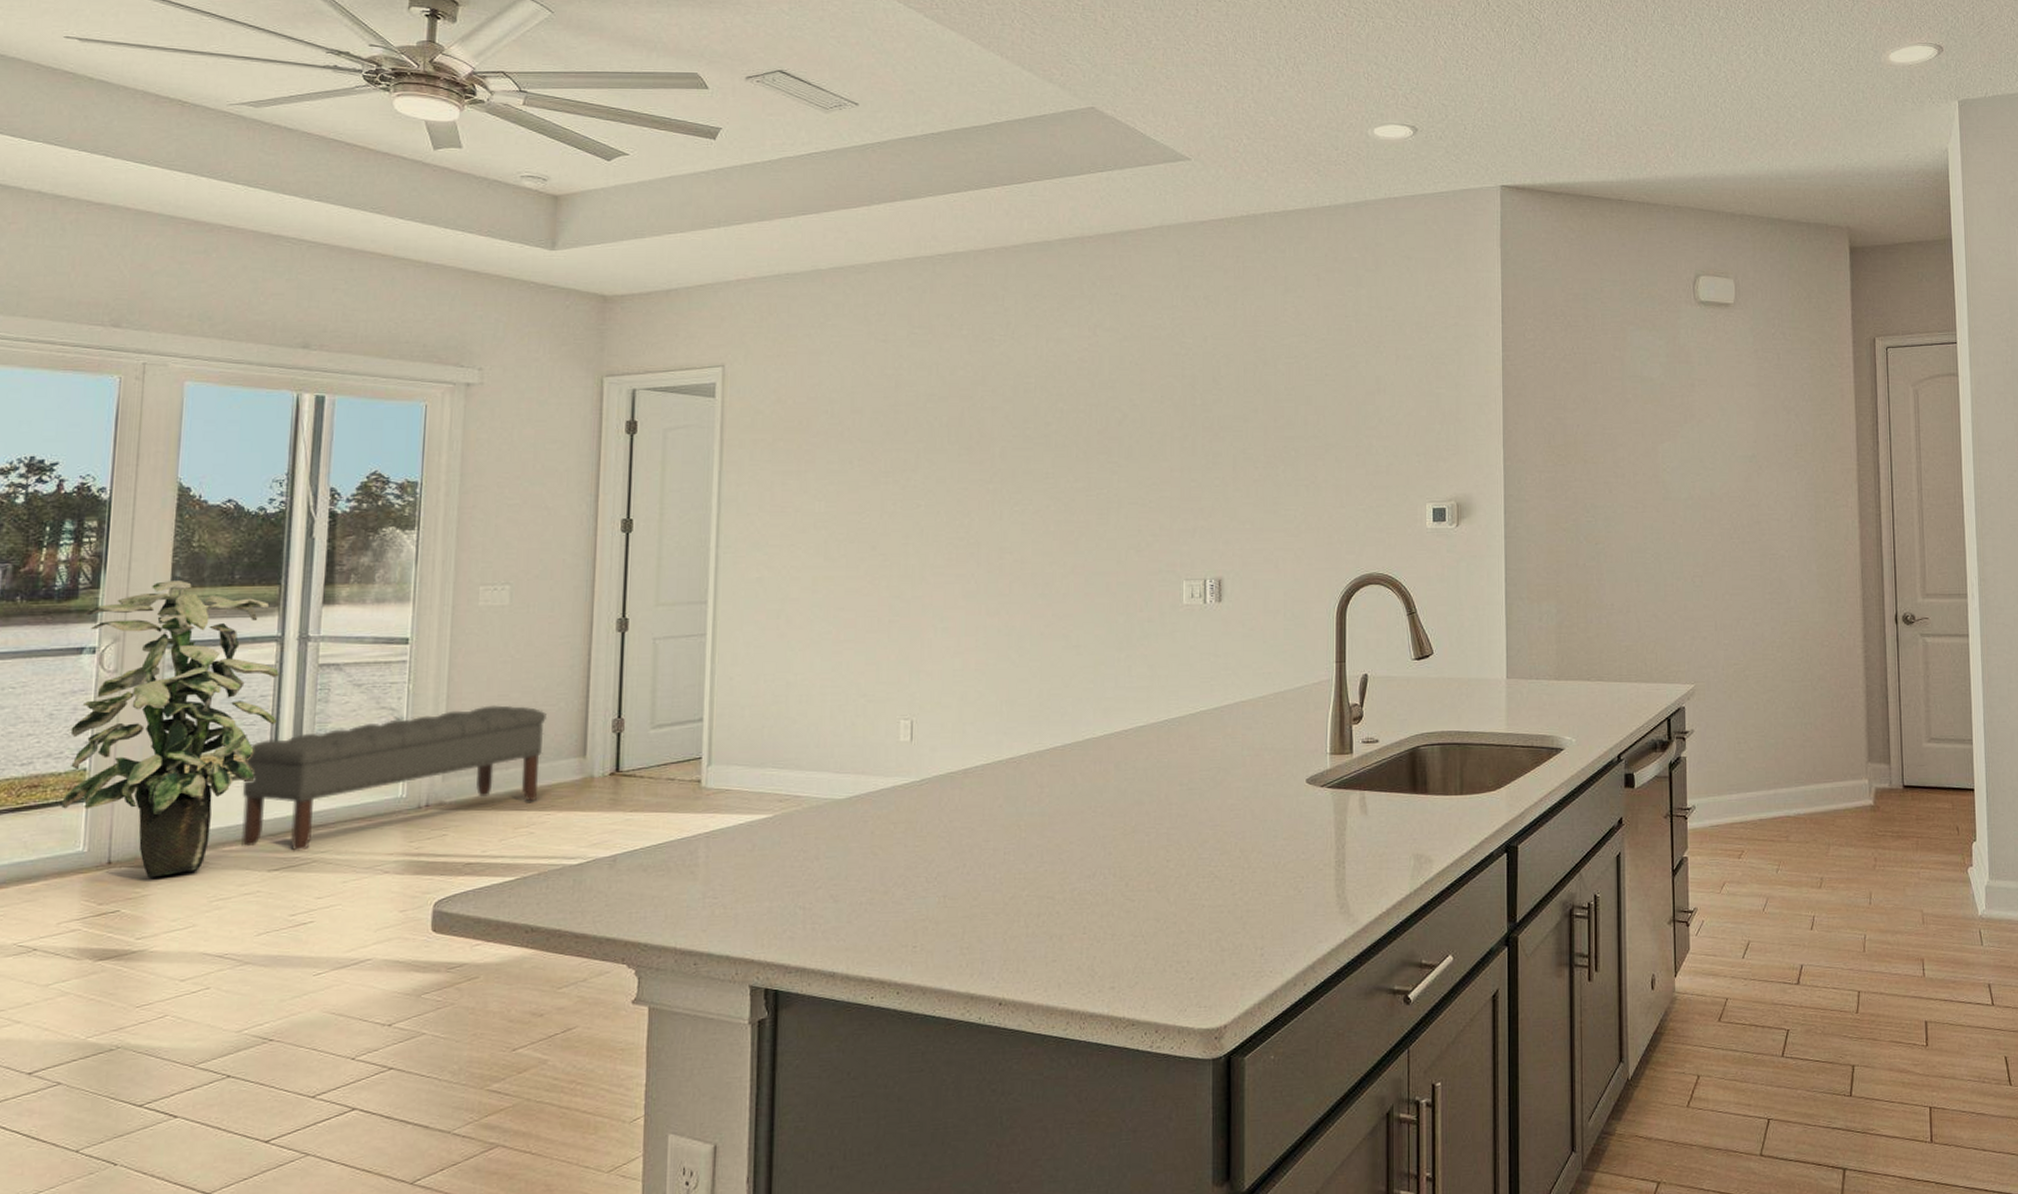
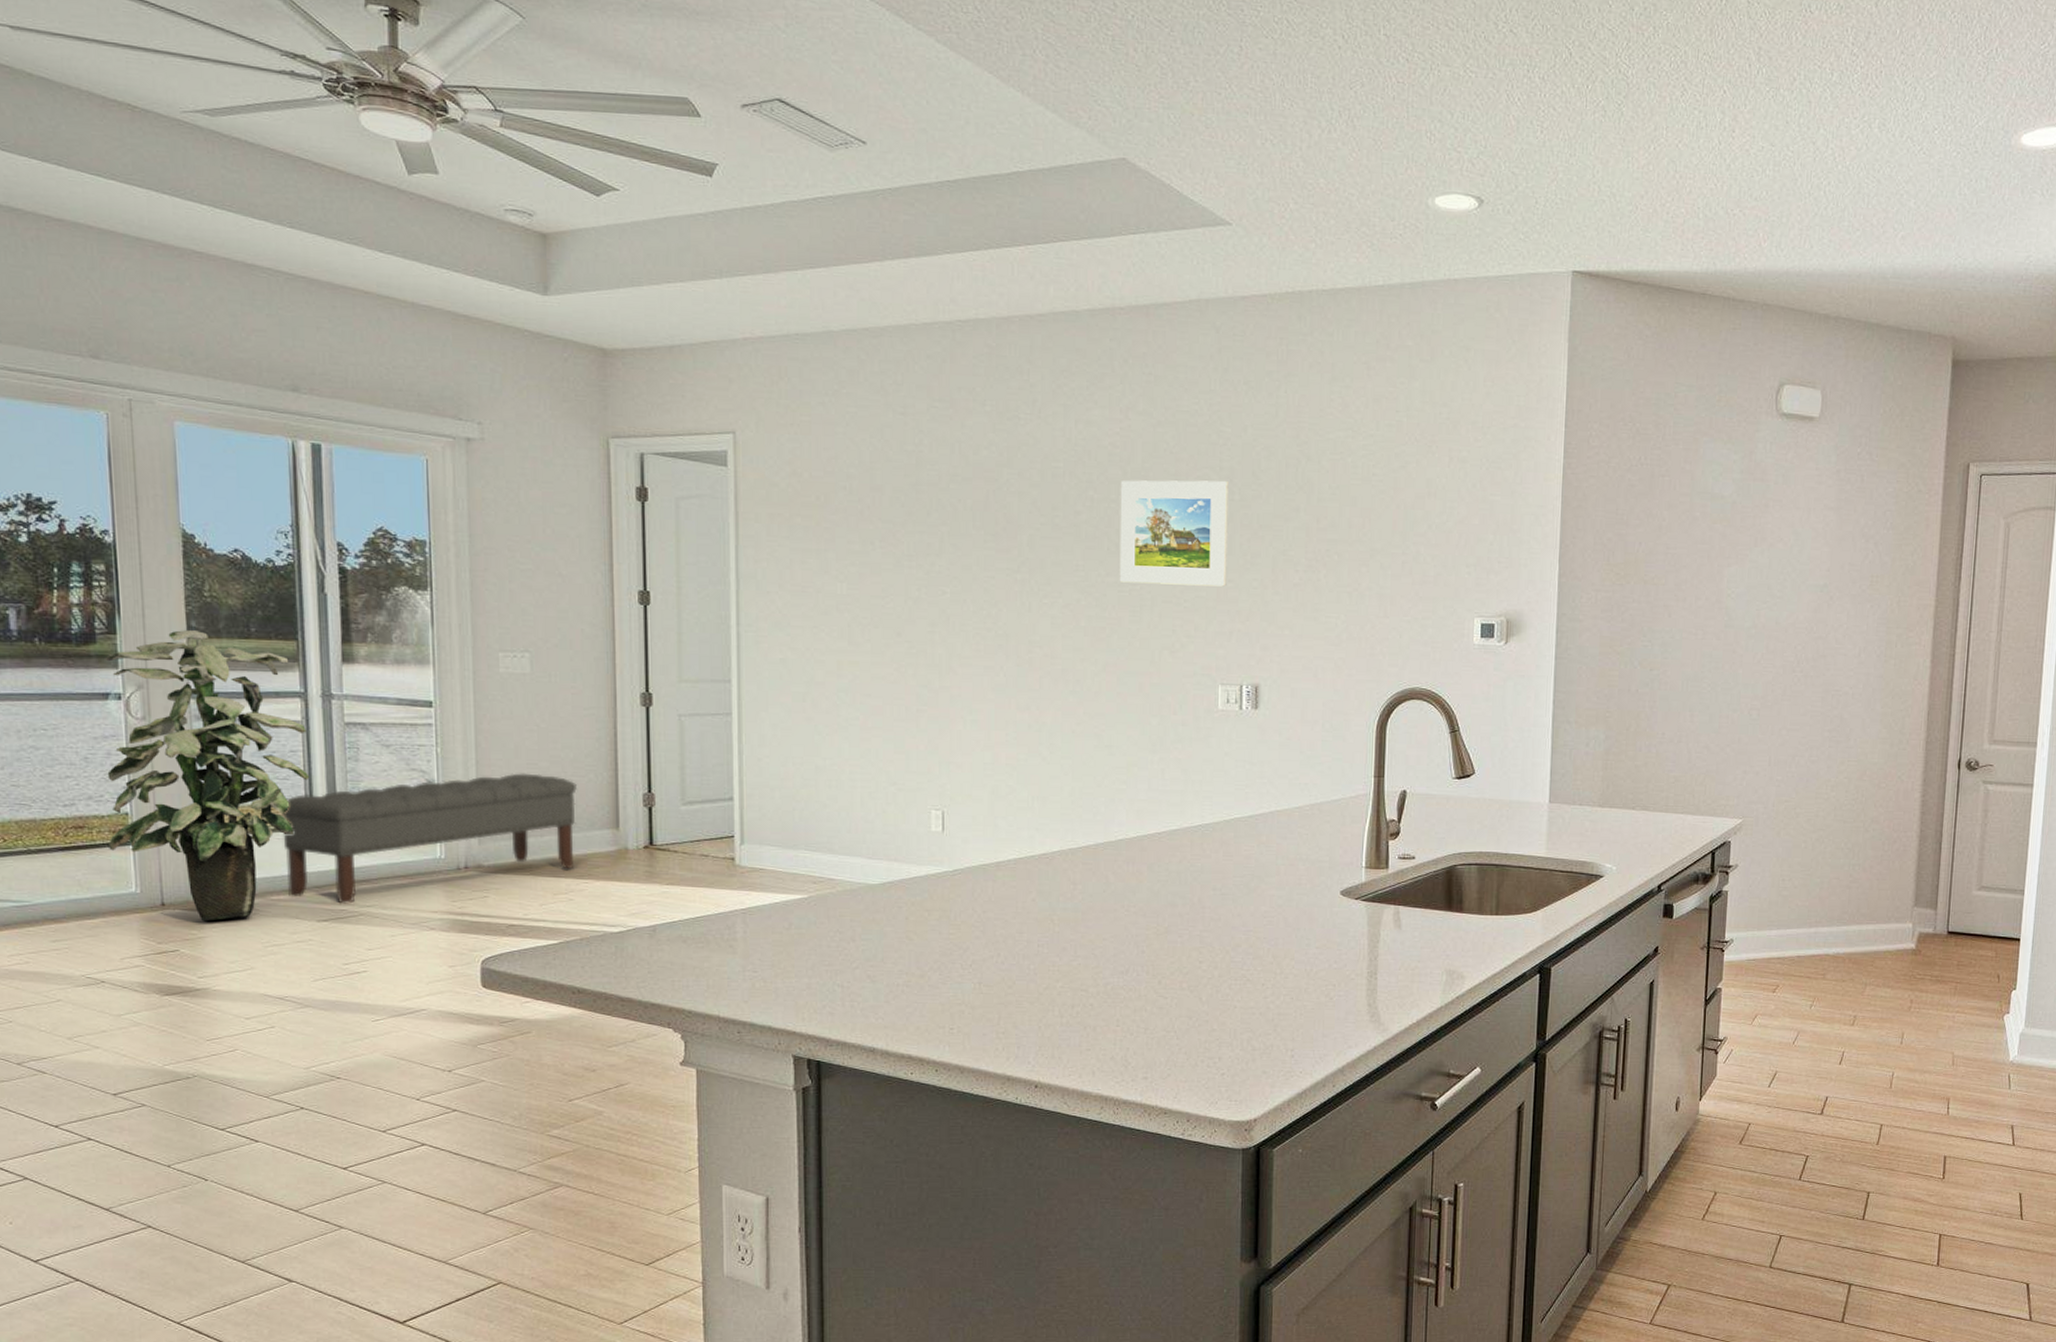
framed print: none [1087,387,1191,487] -> present [1119,480,1229,587]

